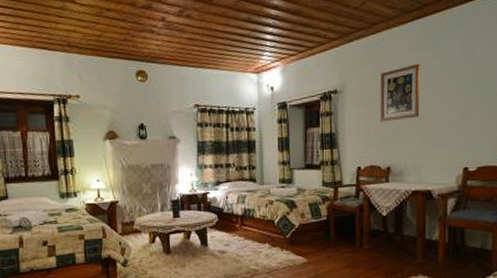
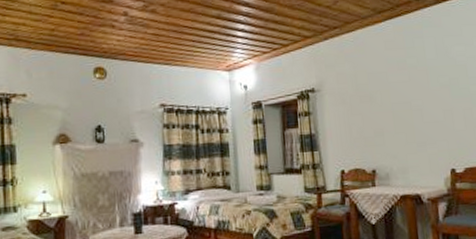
wall art: present [379,64,420,122] -> none [358,63,401,122]

